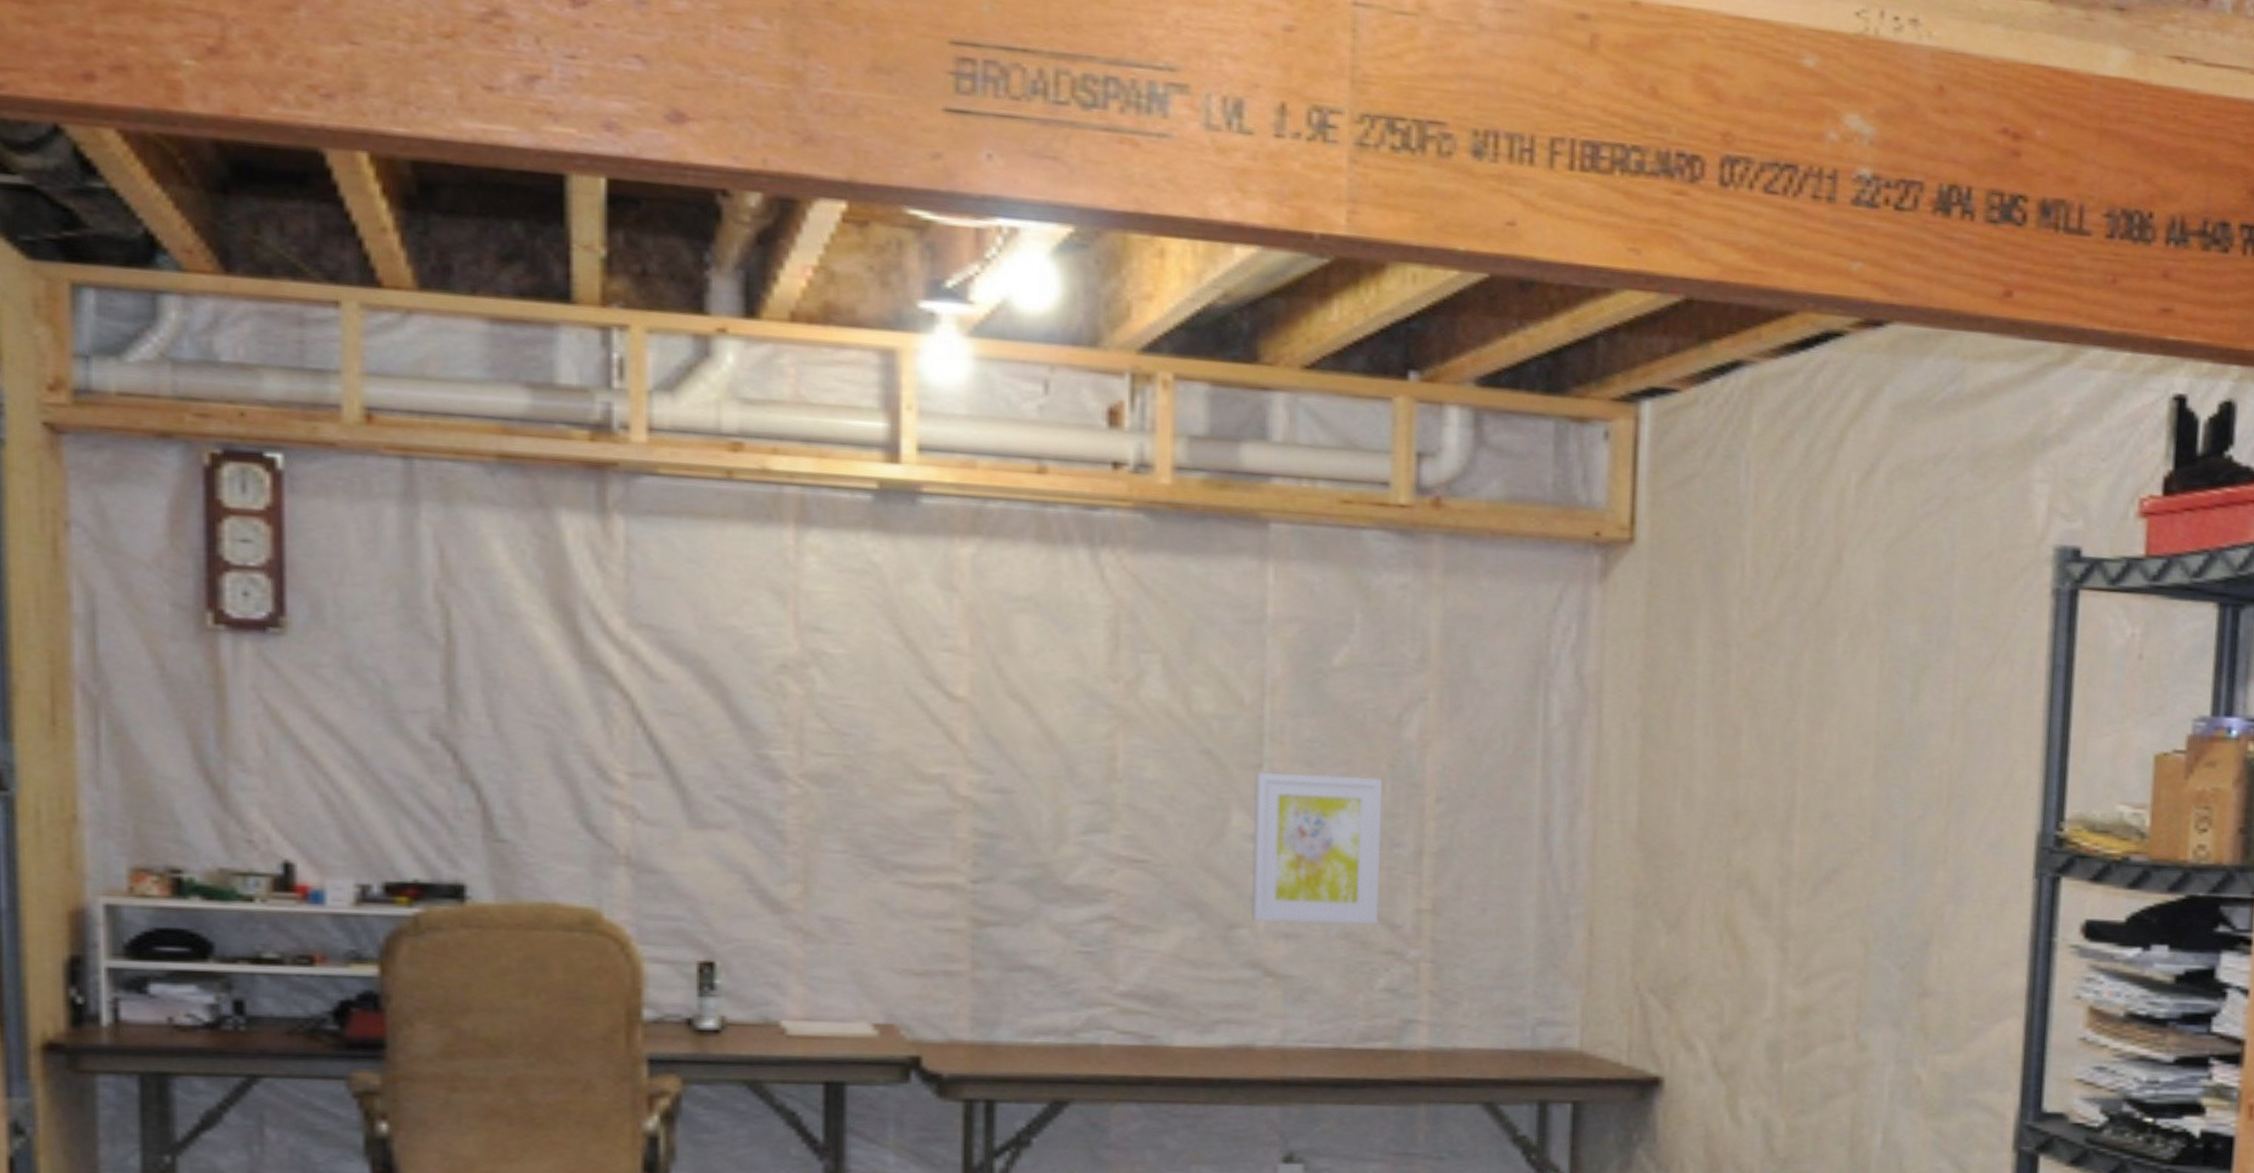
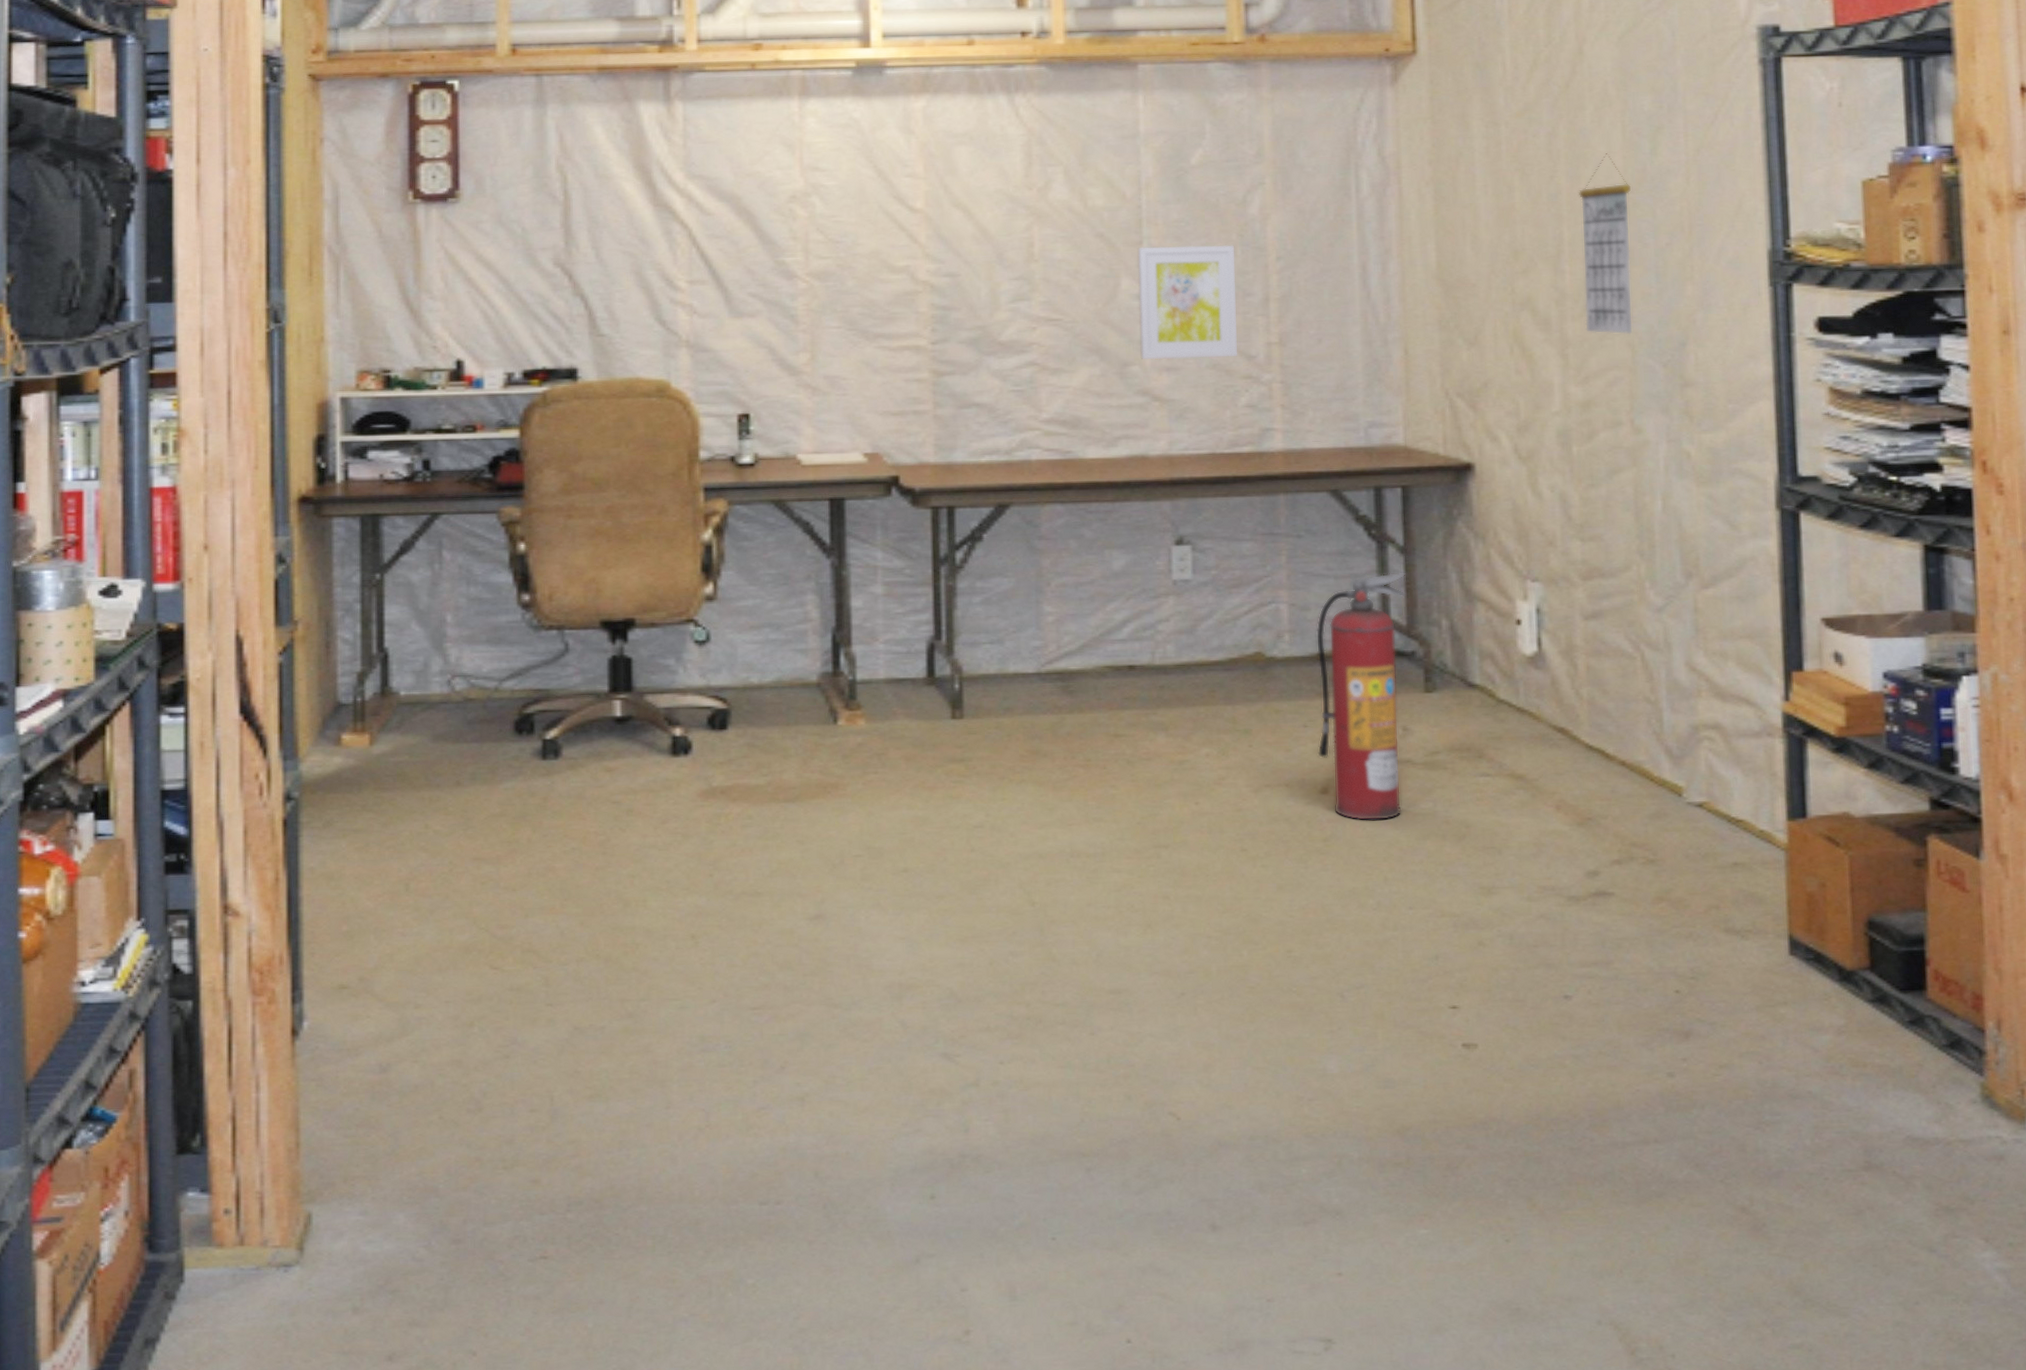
calendar: none [1812,695,1884,927] -> present [1578,153,1634,335]

